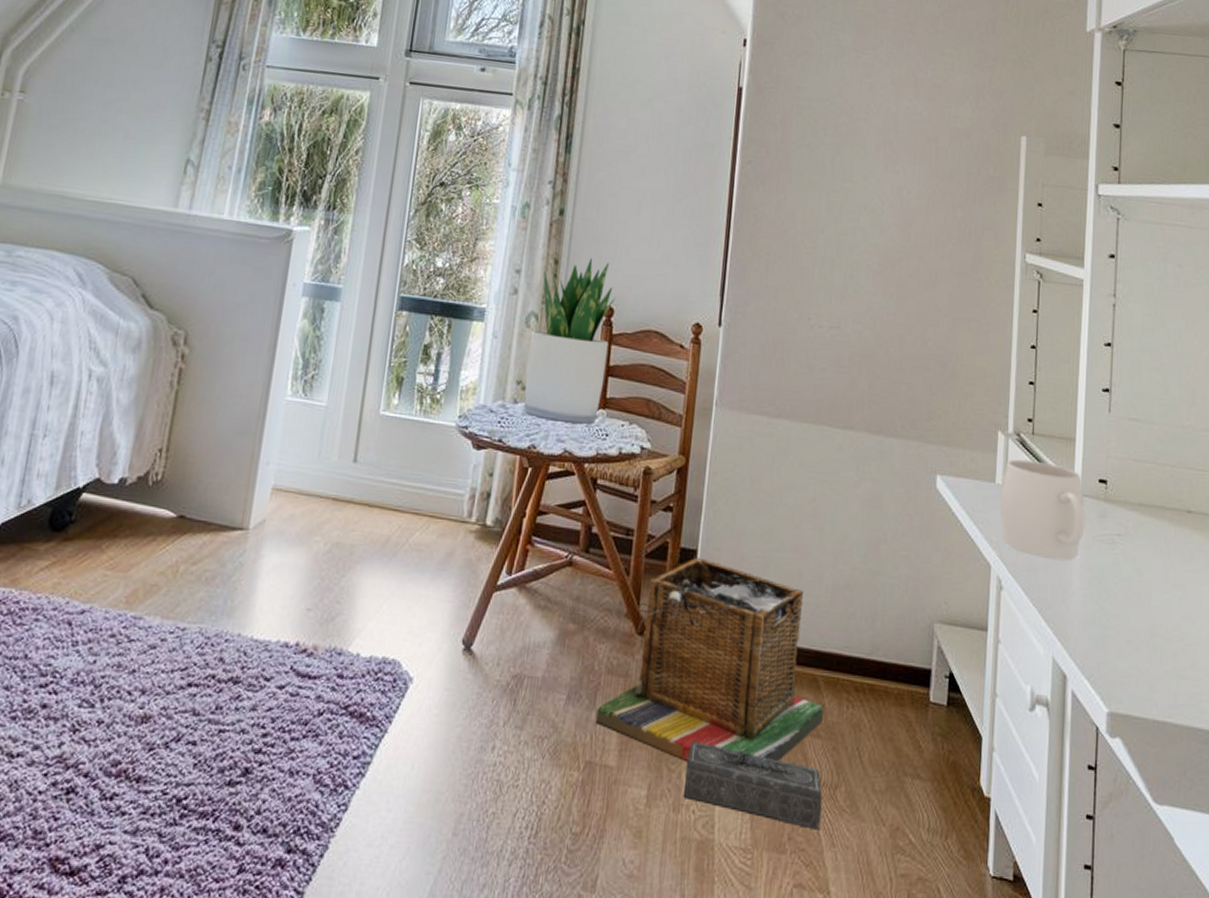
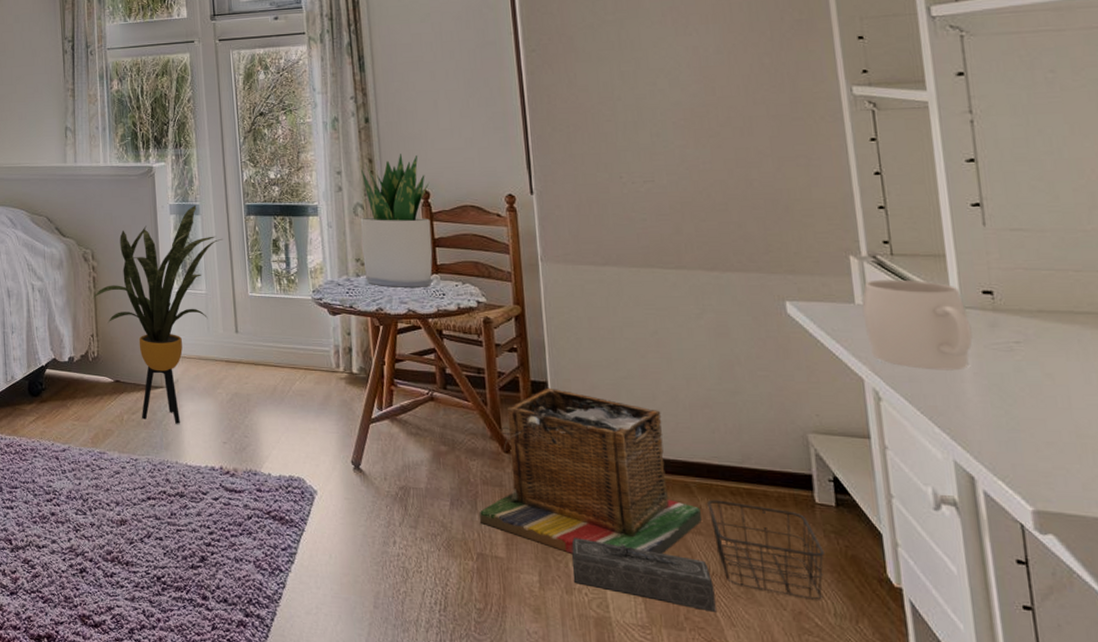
house plant: none [172,289,363,581] -> present [92,206,223,424]
basket: none [831,696,929,813] -> present [707,499,824,600]

